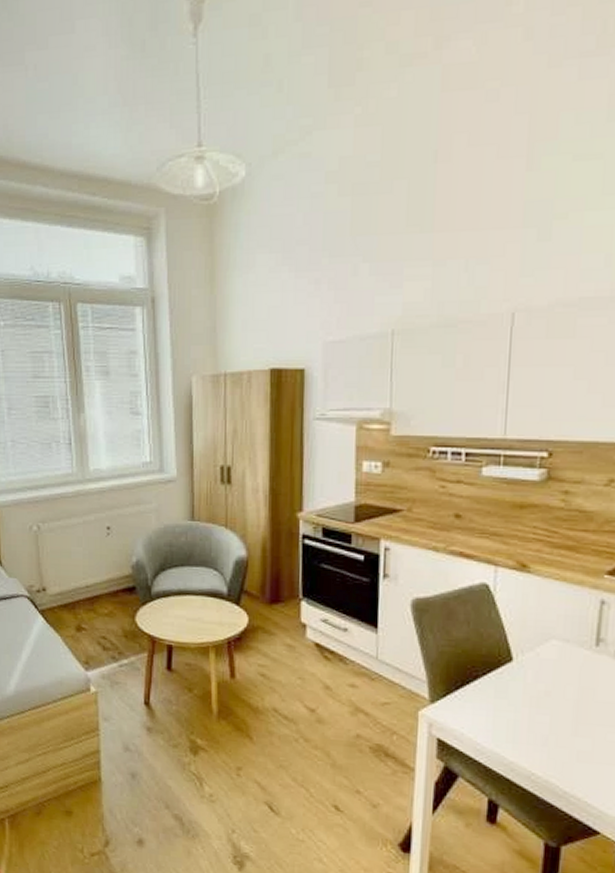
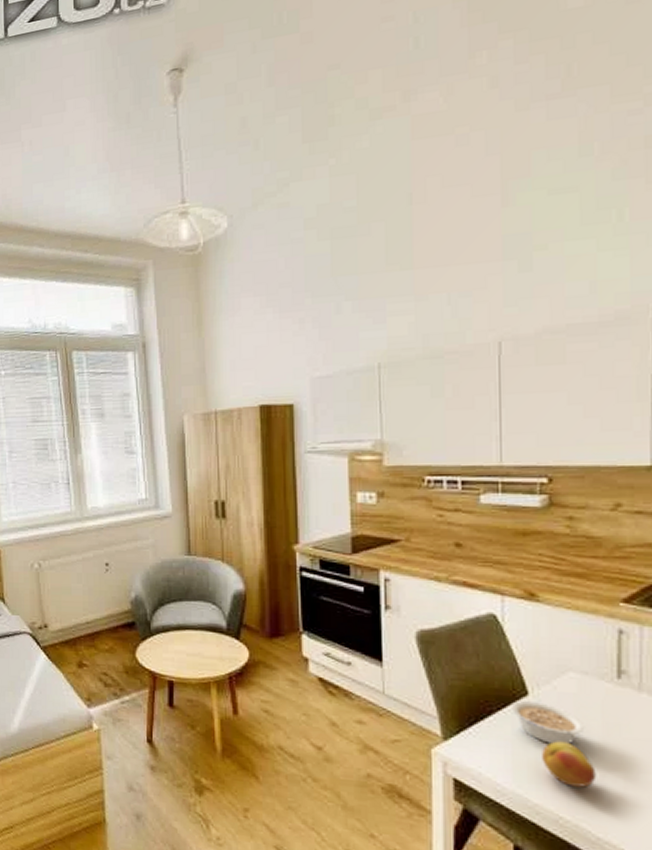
legume: none [495,666,563,707] -> present [511,701,585,744]
fruit: none [519,704,569,747] -> present [540,741,597,788]

